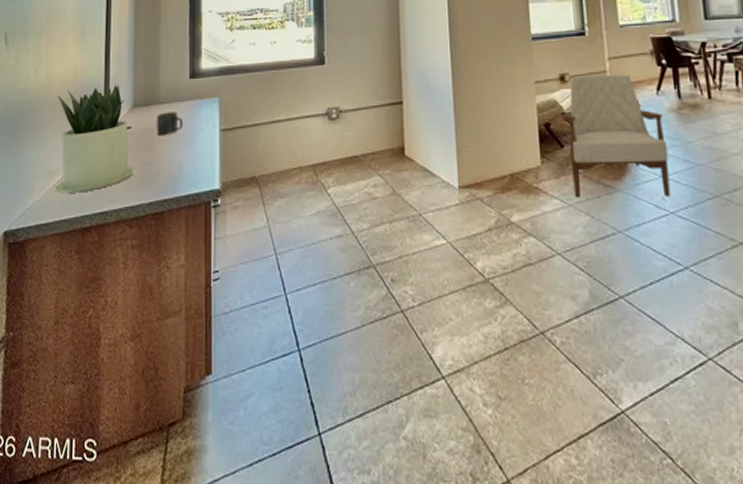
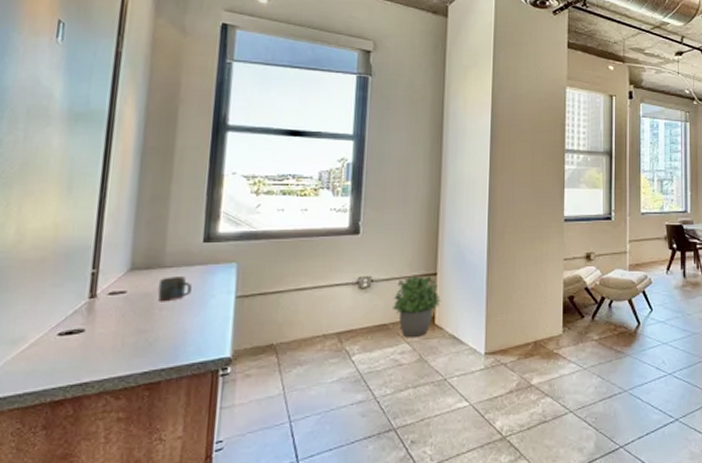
planter: present [54,84,135,193] -> none [17,244,127,363]
potted plant: none [362,103,409,170] -> present [393,275,441,338]
armchair: present [561,74,671,199] -> none [584,255,671,363]

